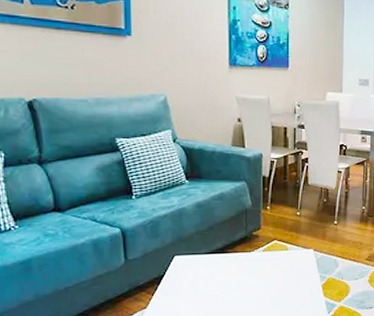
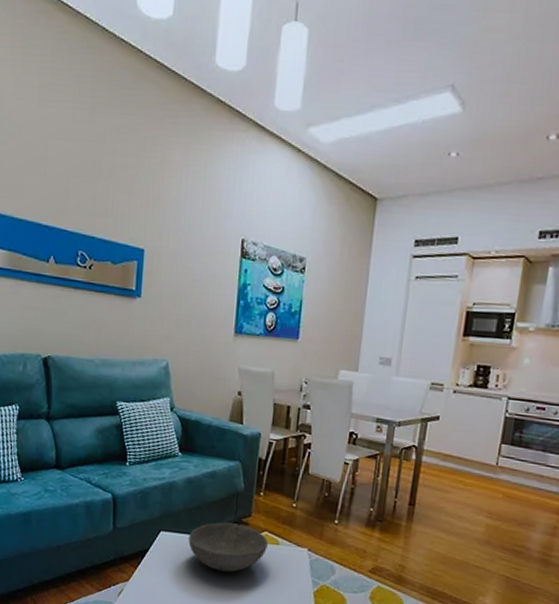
bowl: none [203,237,279,283] -> present [188,522,269,573]

